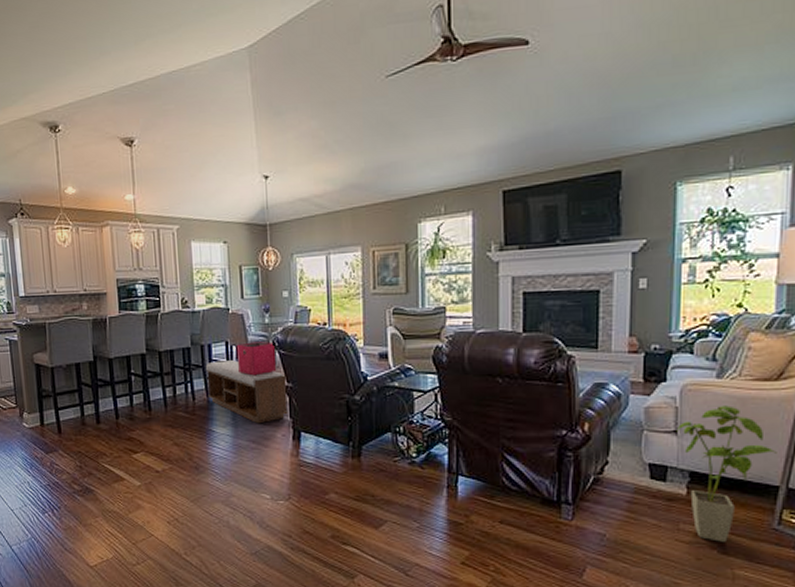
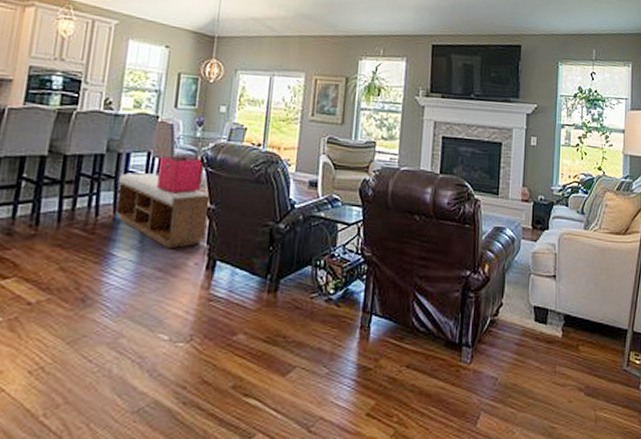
house plant: present [676,405,777,542] -> none [555,254,625,384]

